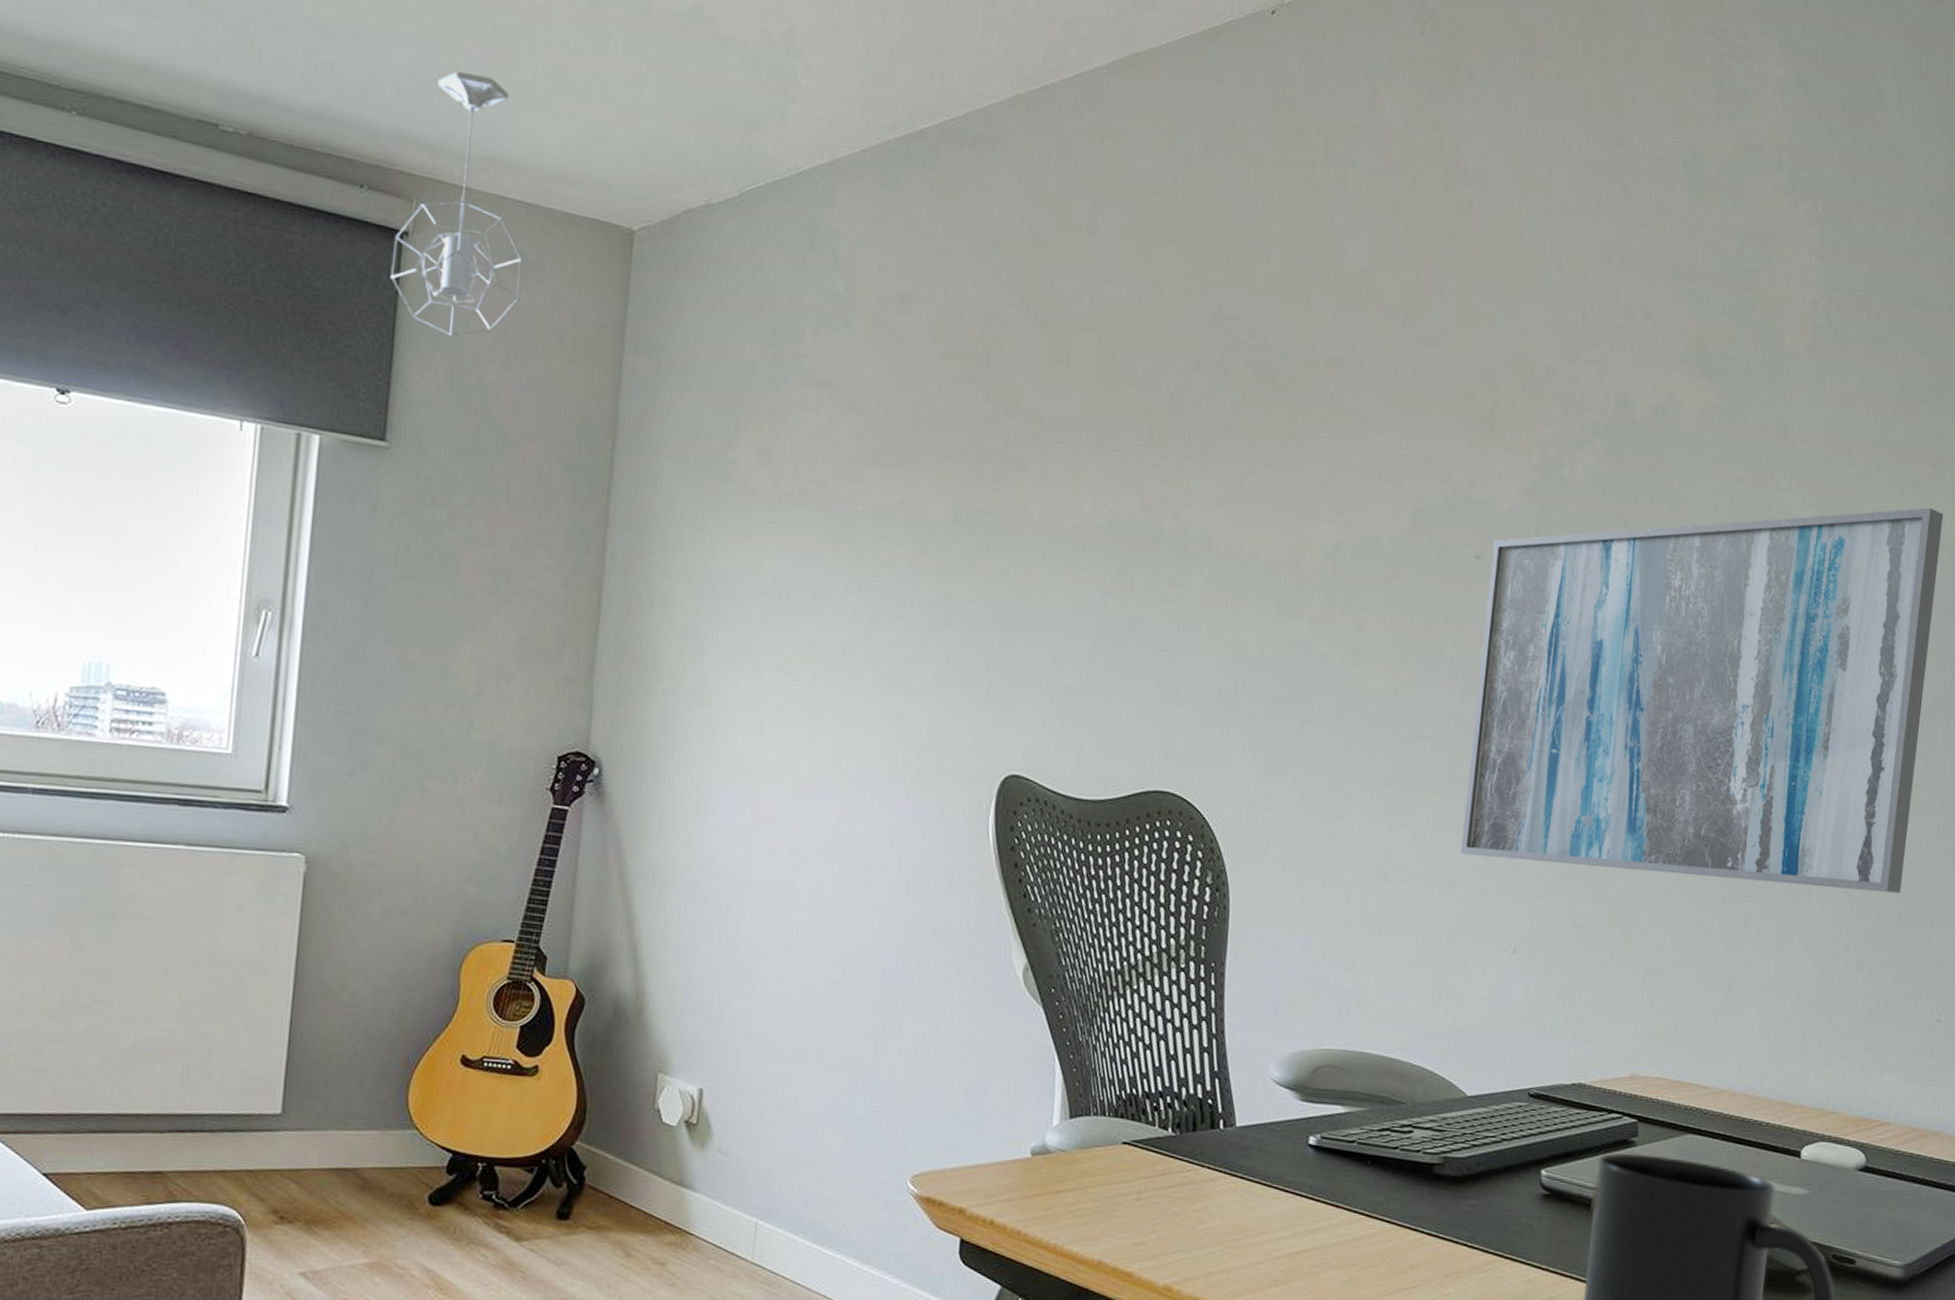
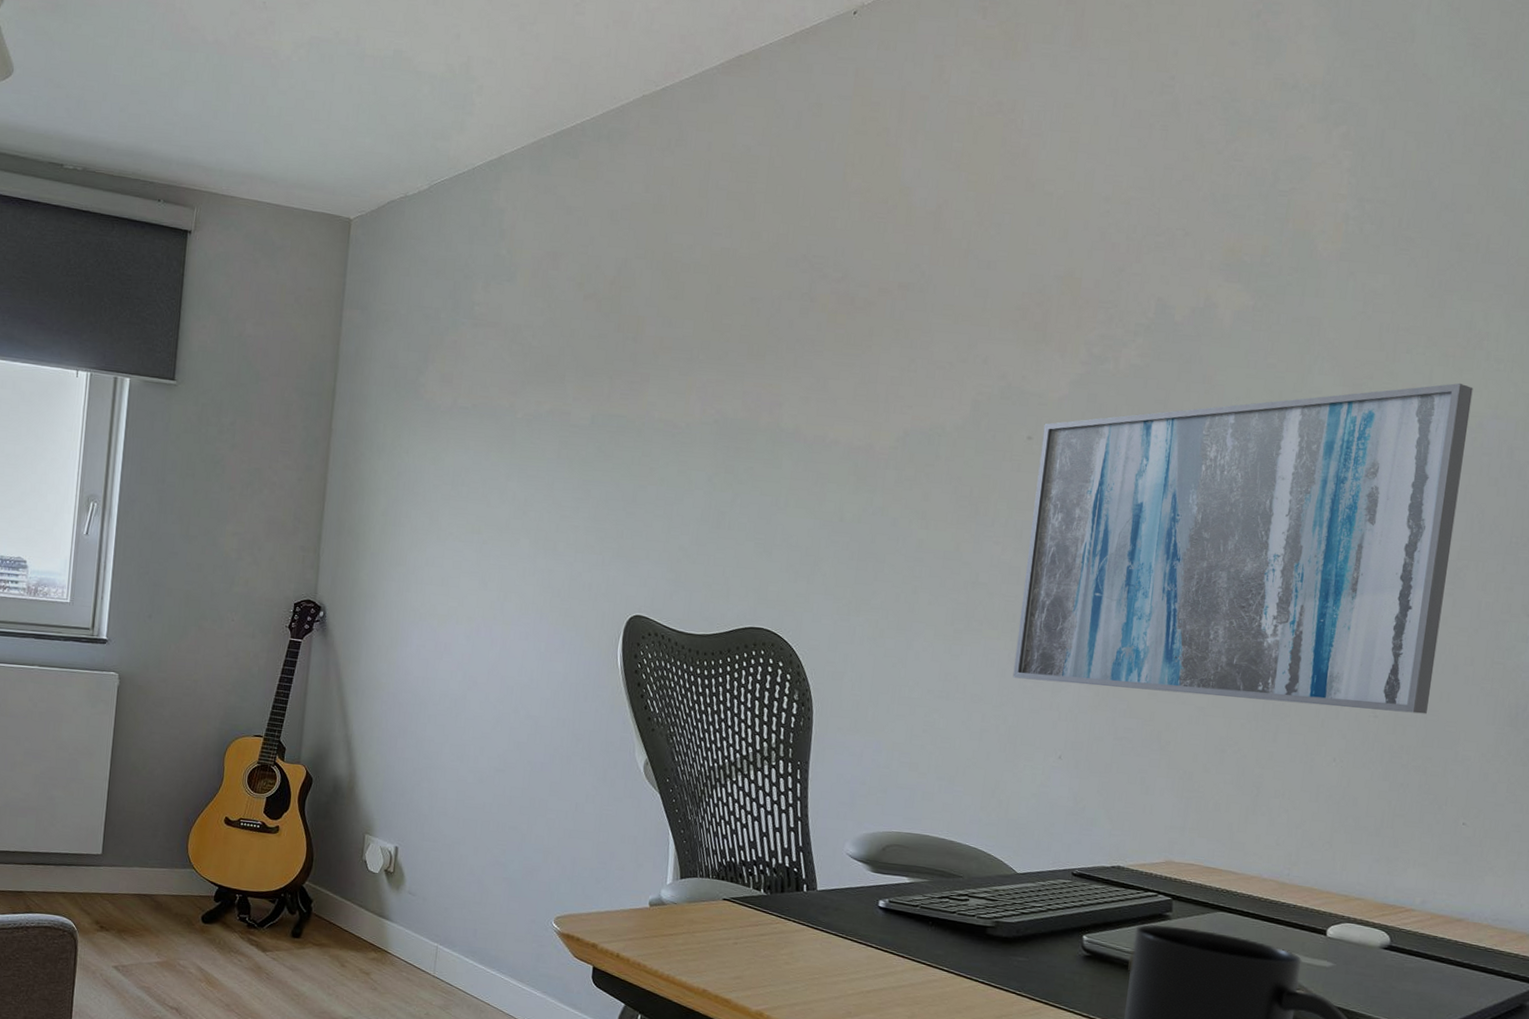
pendant light: present [390,71,524,337] -> none [178,114,272,304]

